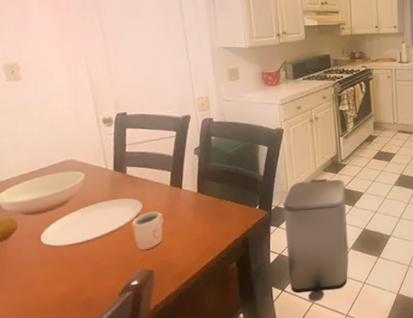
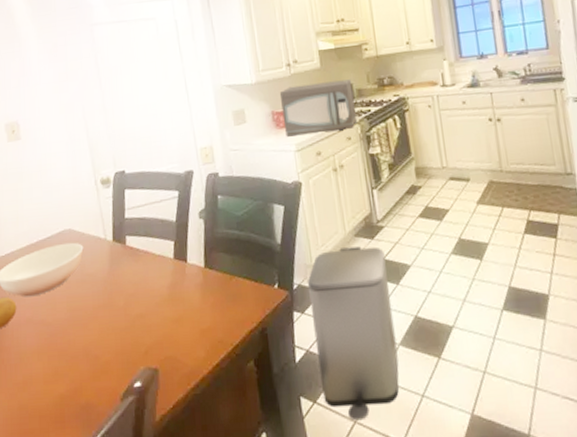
plate: present [41,198,142,247] -> none [39,274,144,336]
mug: present [133,211,164,251] -> none [134,292,168,342]
microwave: none [269,51,332,93] -> present [279,79,358,137]

